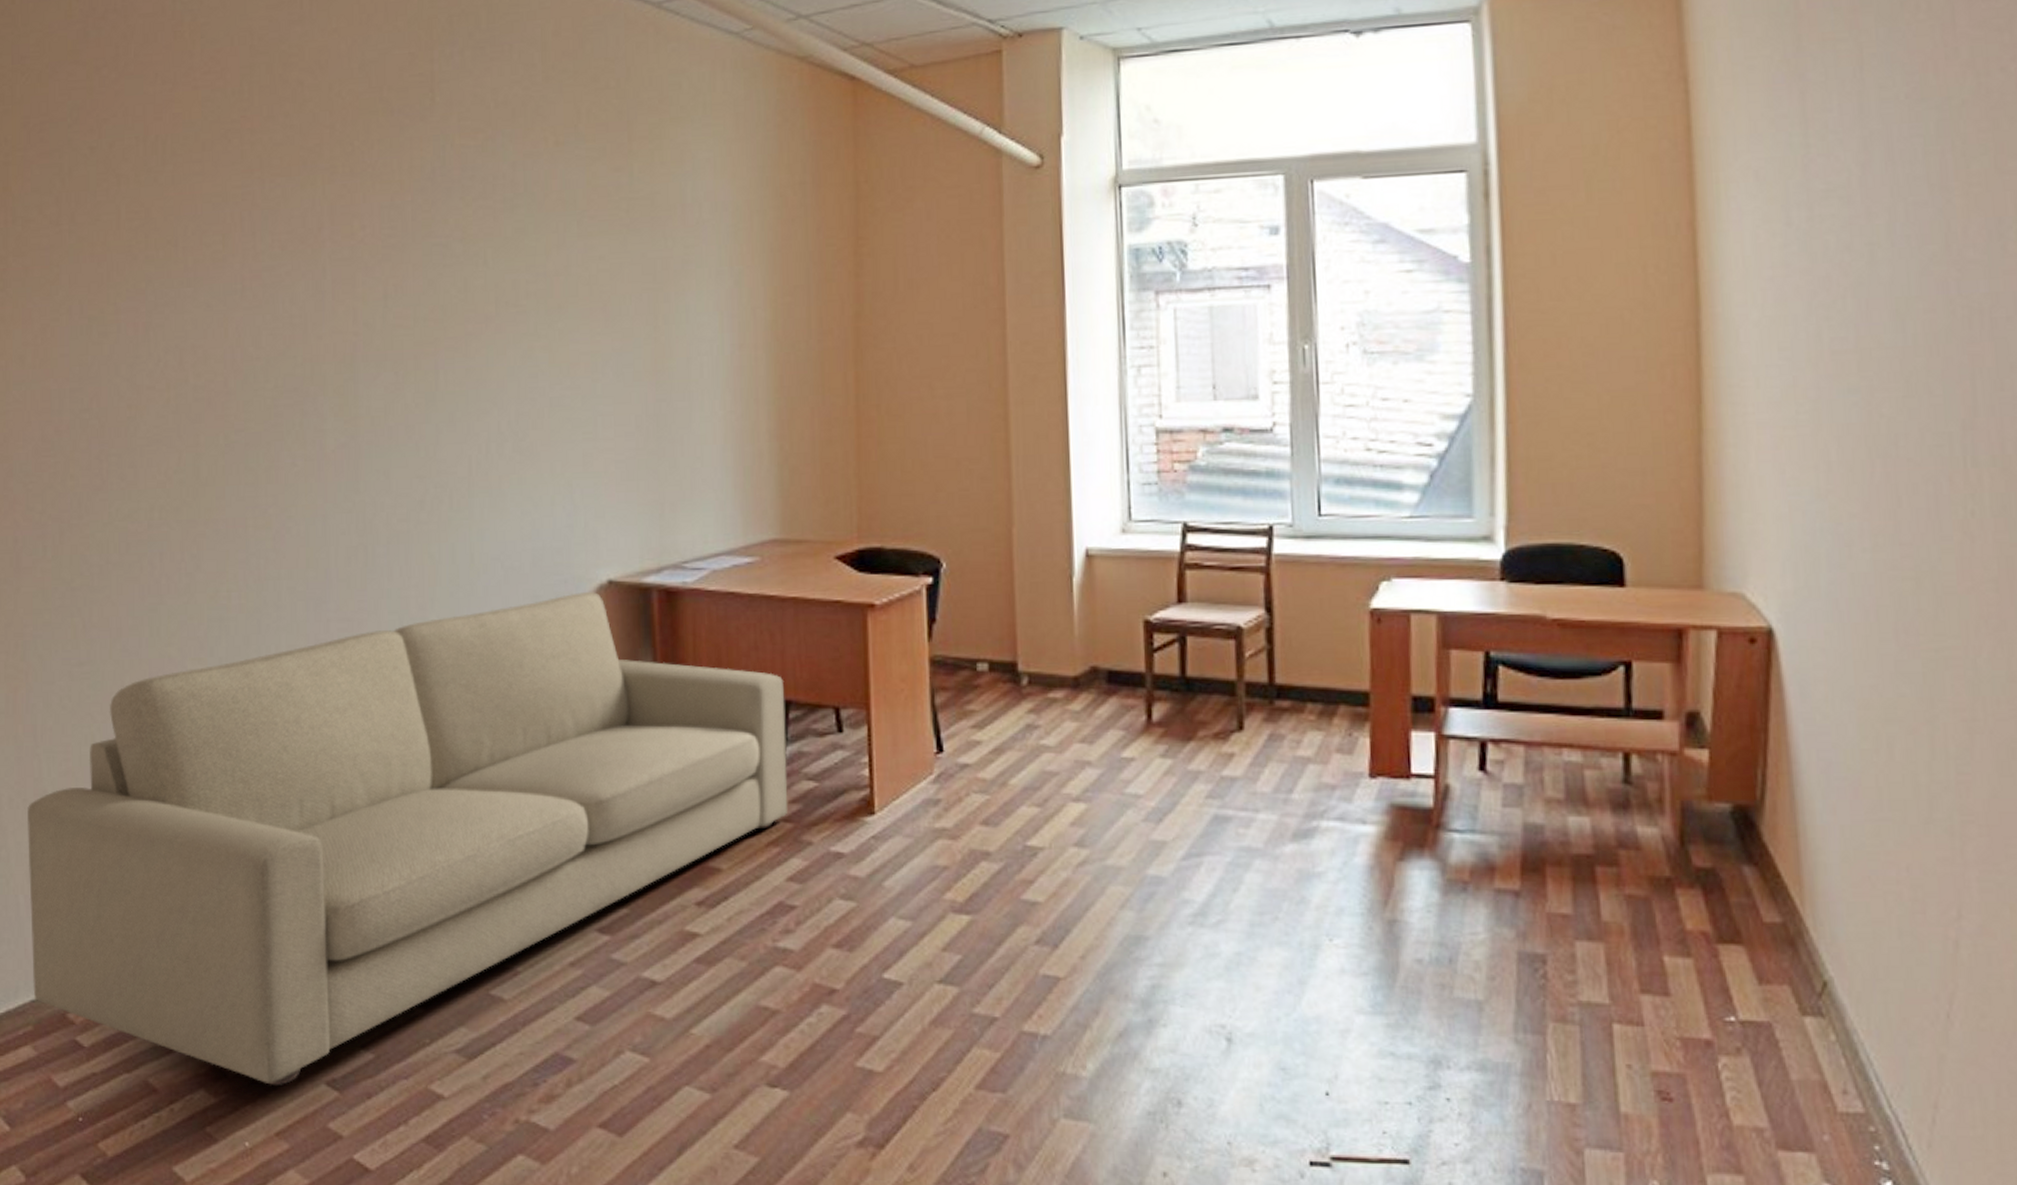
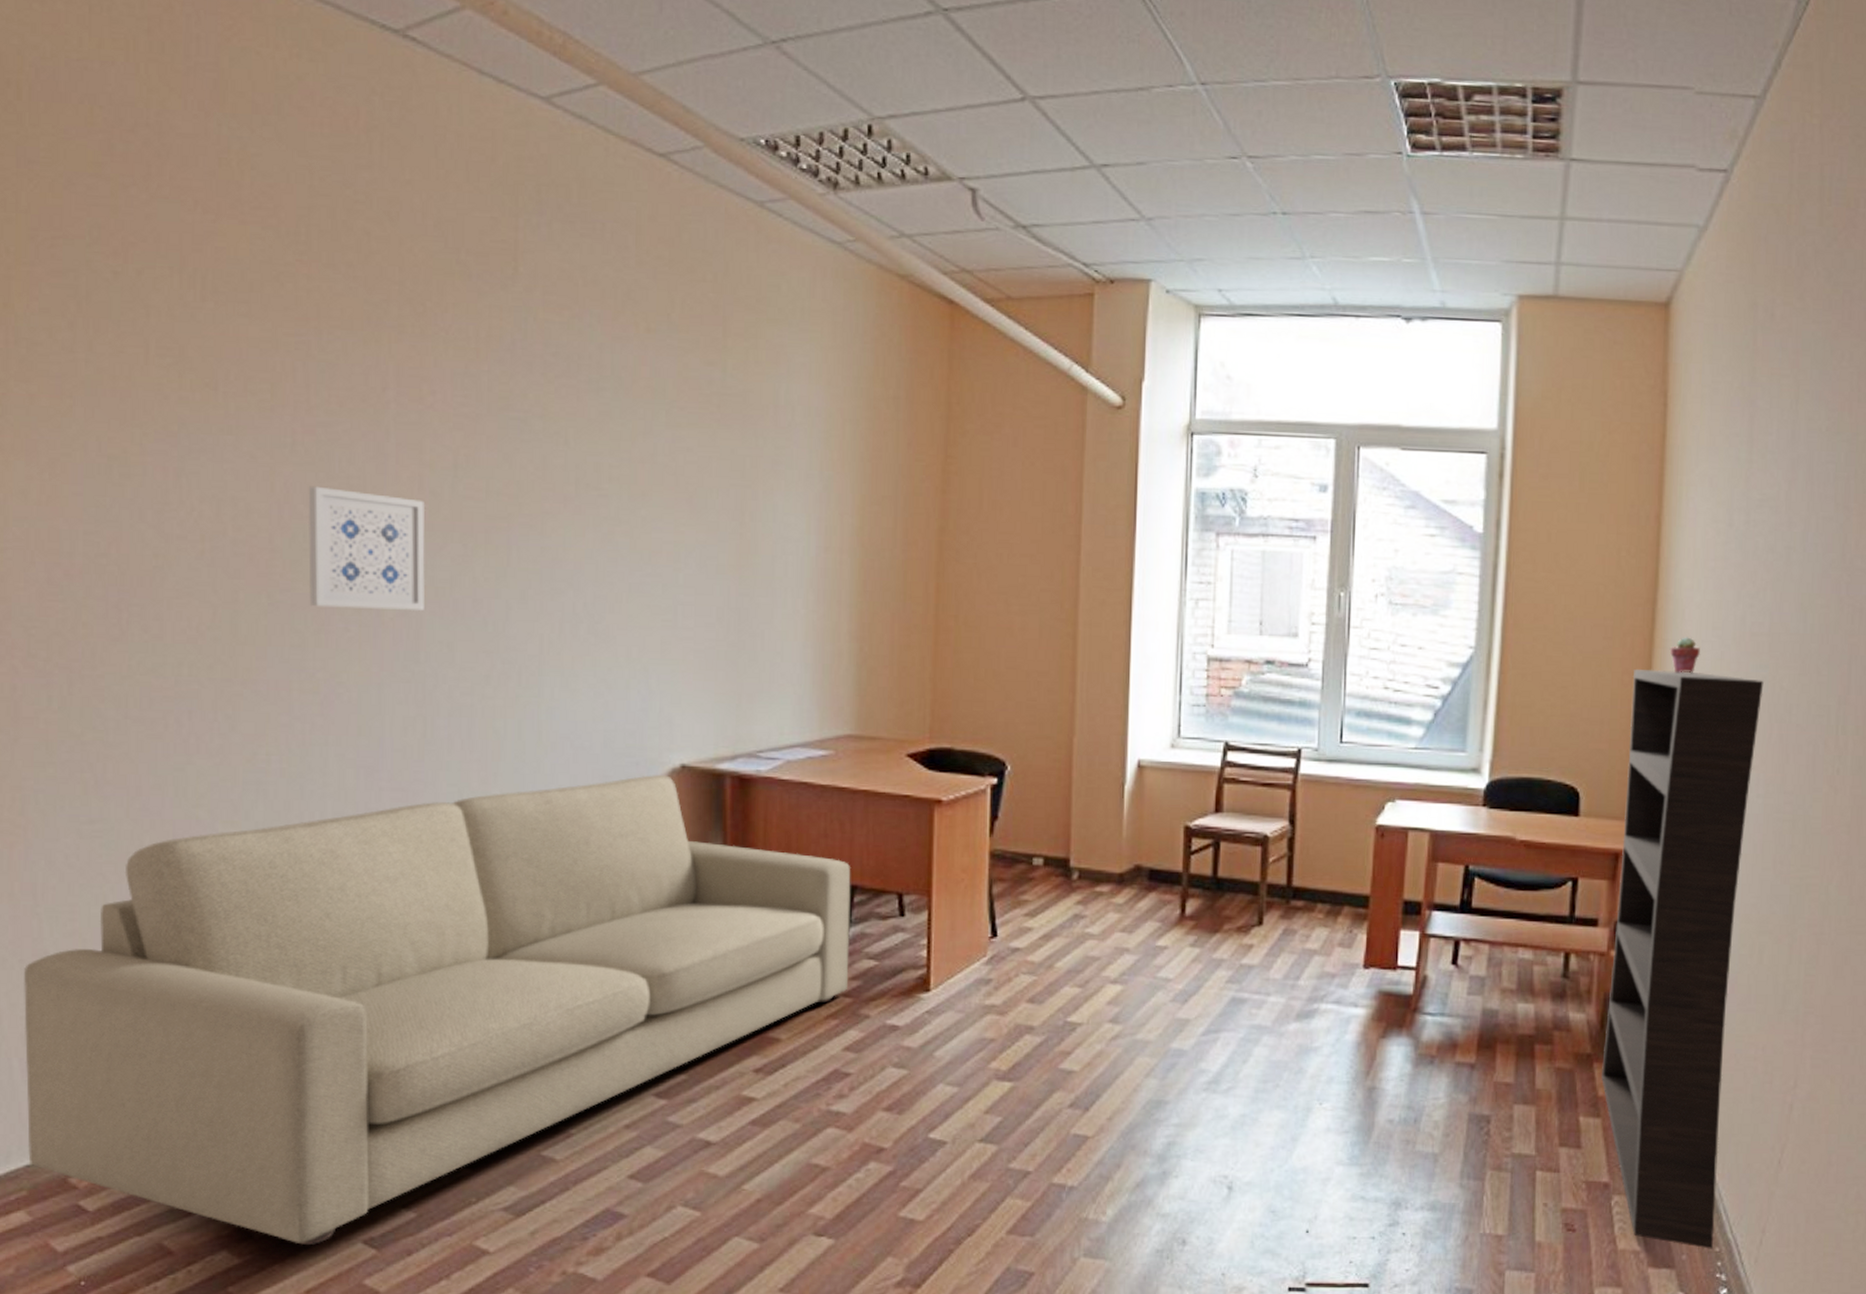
wall art: none [257,328,362,445] -> present [308,486,426,610]
shelving unit: none [1678,404,1867,1128] -> present [1601,669,1764,1249]
potted succulent: none [1723,362,1765,407] -> present [1669,637,1700,674]

